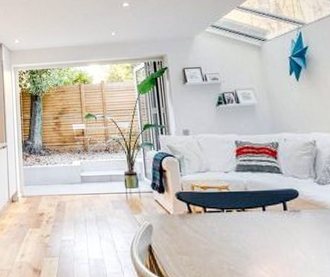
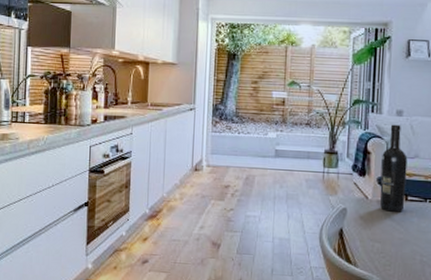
wine bottle: none [176,143,204,224] -> present [379,124,408,212]

